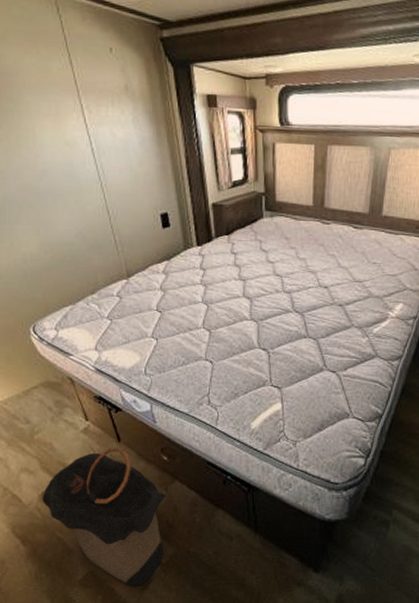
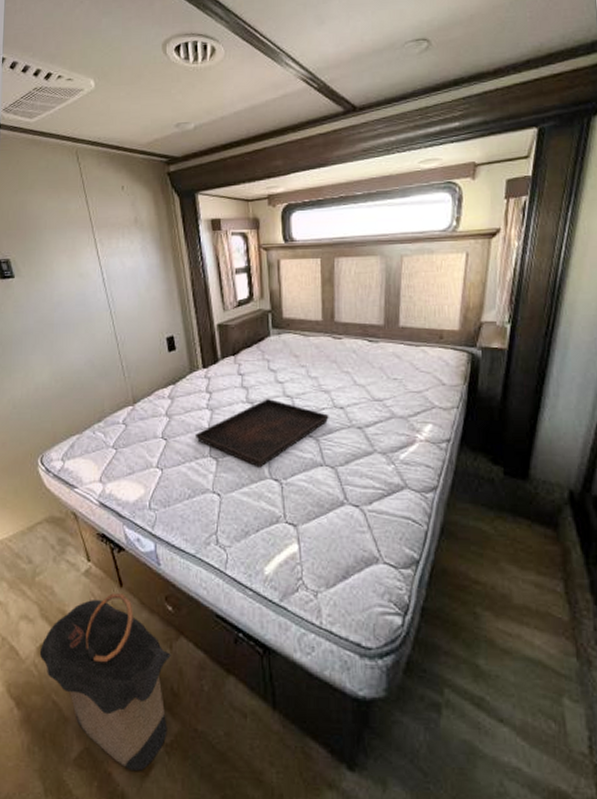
serving tray: none [190,277,314,339] -> present [196,399,329,468]

